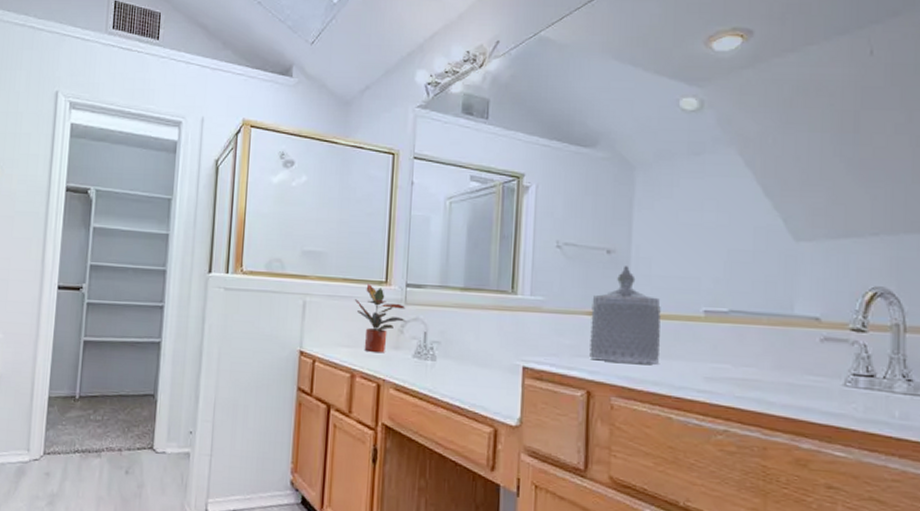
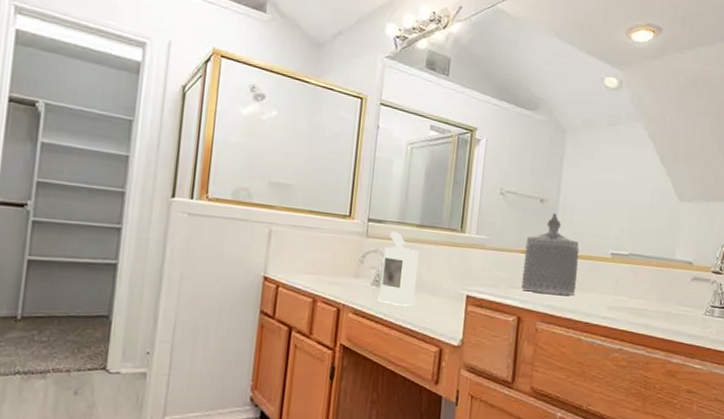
potted plant: present [354,283,407,354] -> none [319,216,367,281]
tissue box: none [421,296,465,380] -> present [378,231,419,306]

